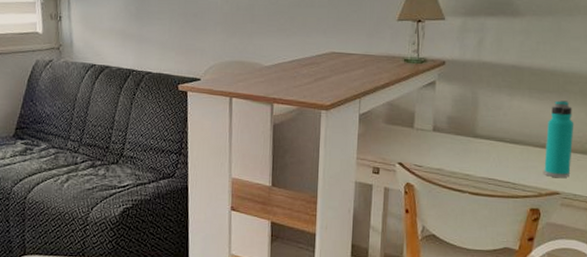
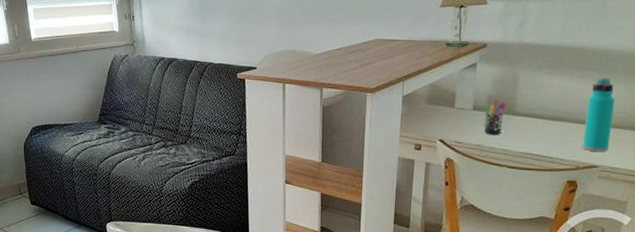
pen holder: none [441,120,467,158] -> present [481,99,507,134]

